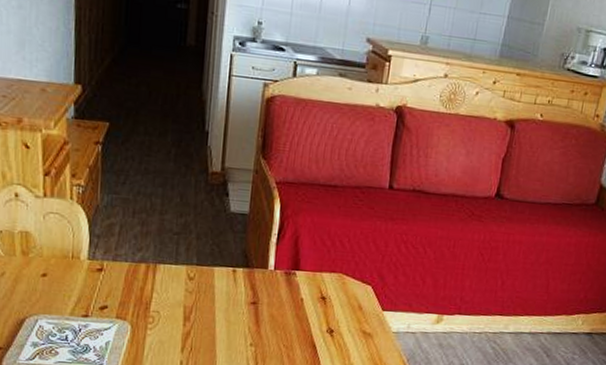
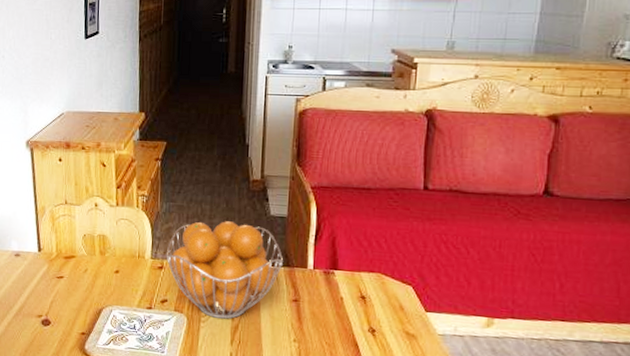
fruit basket: none [106,217,243,325] -> present [166,221,284,319]

